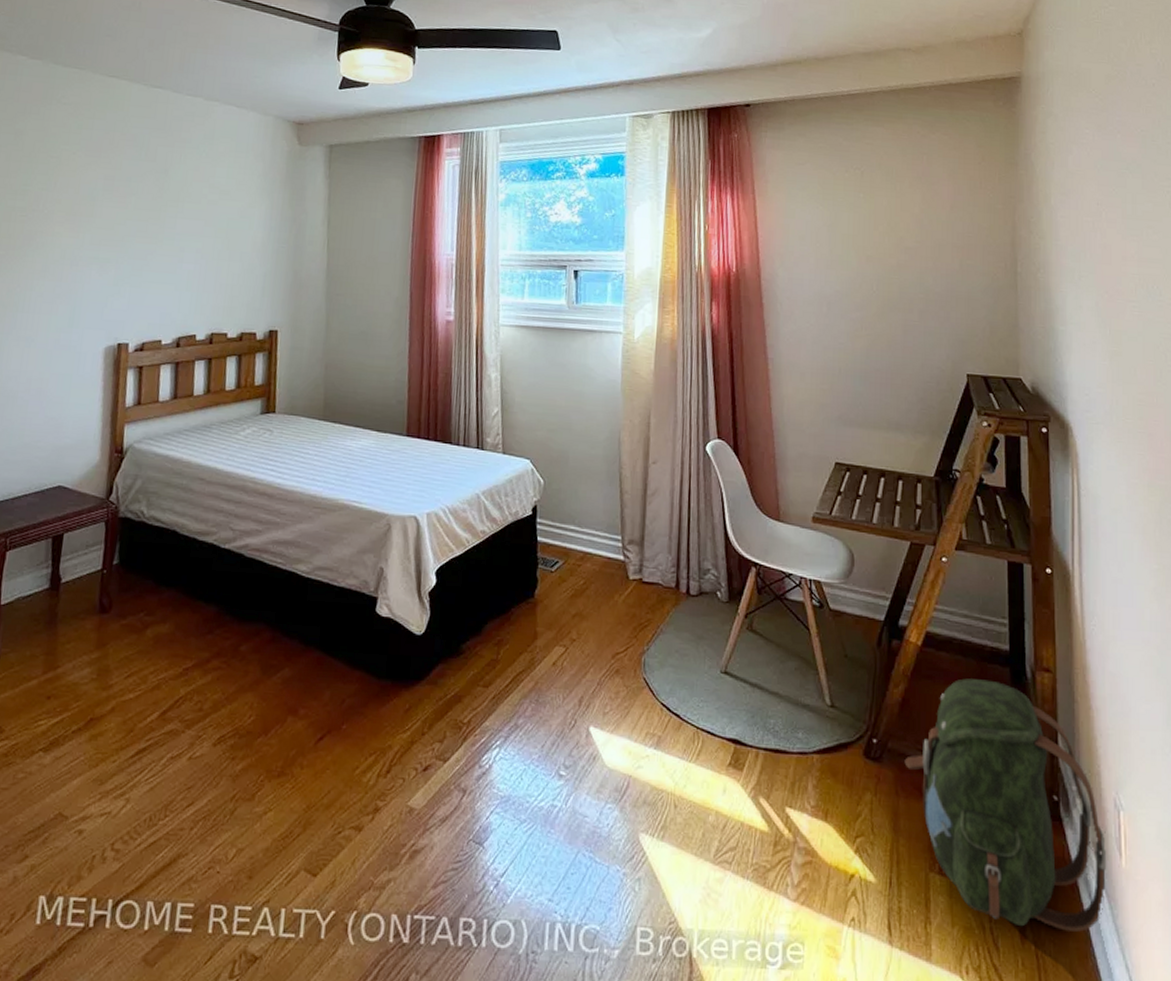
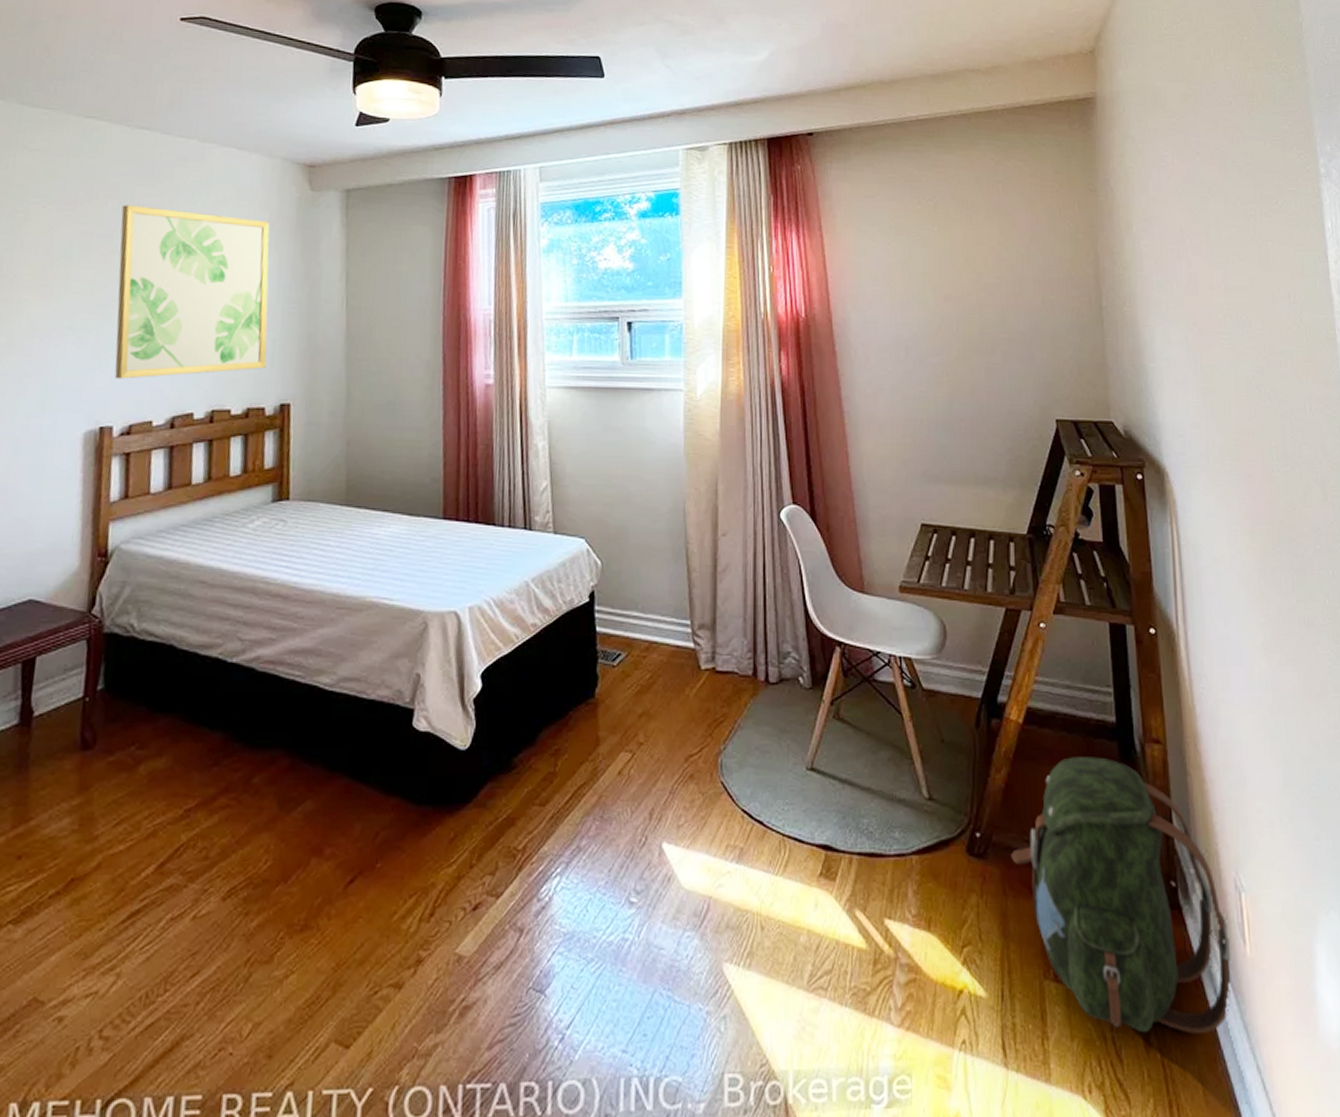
wall art: none [131,153,263,304] -> present [114,205,270,379]

